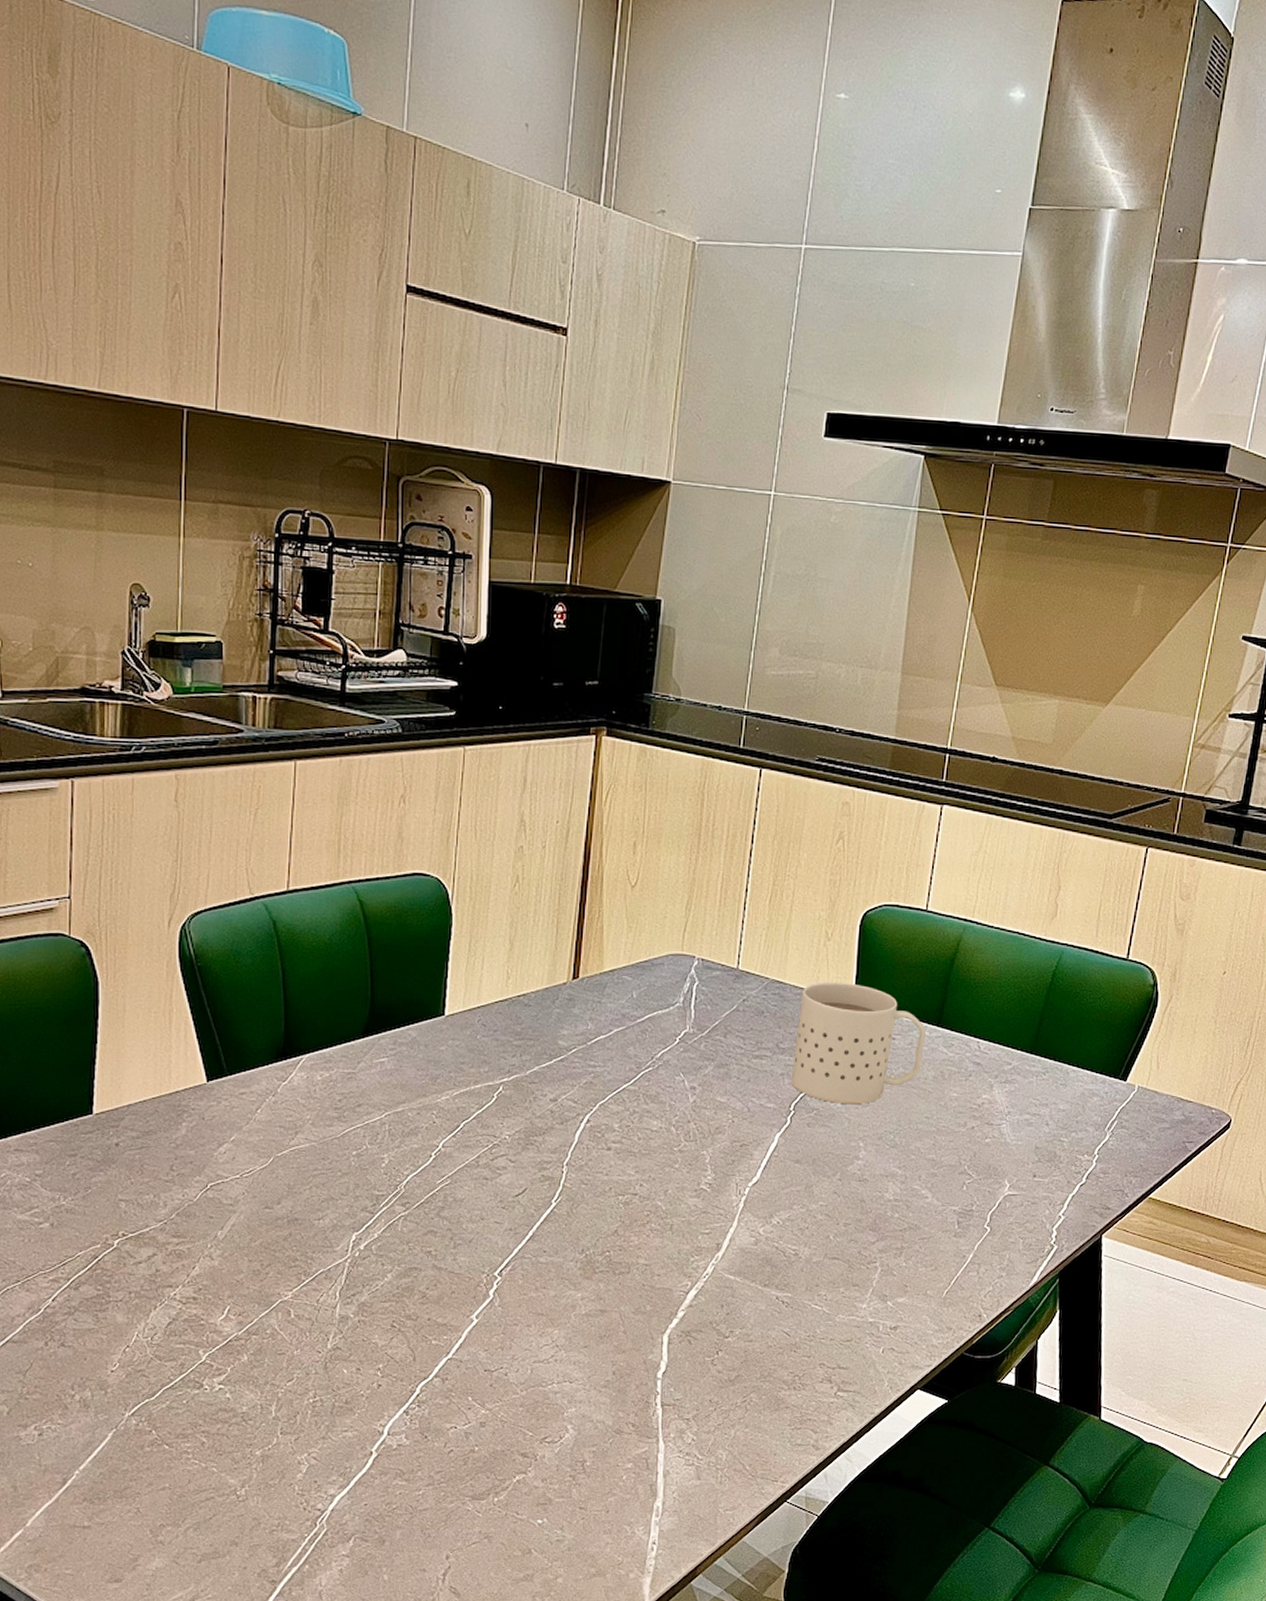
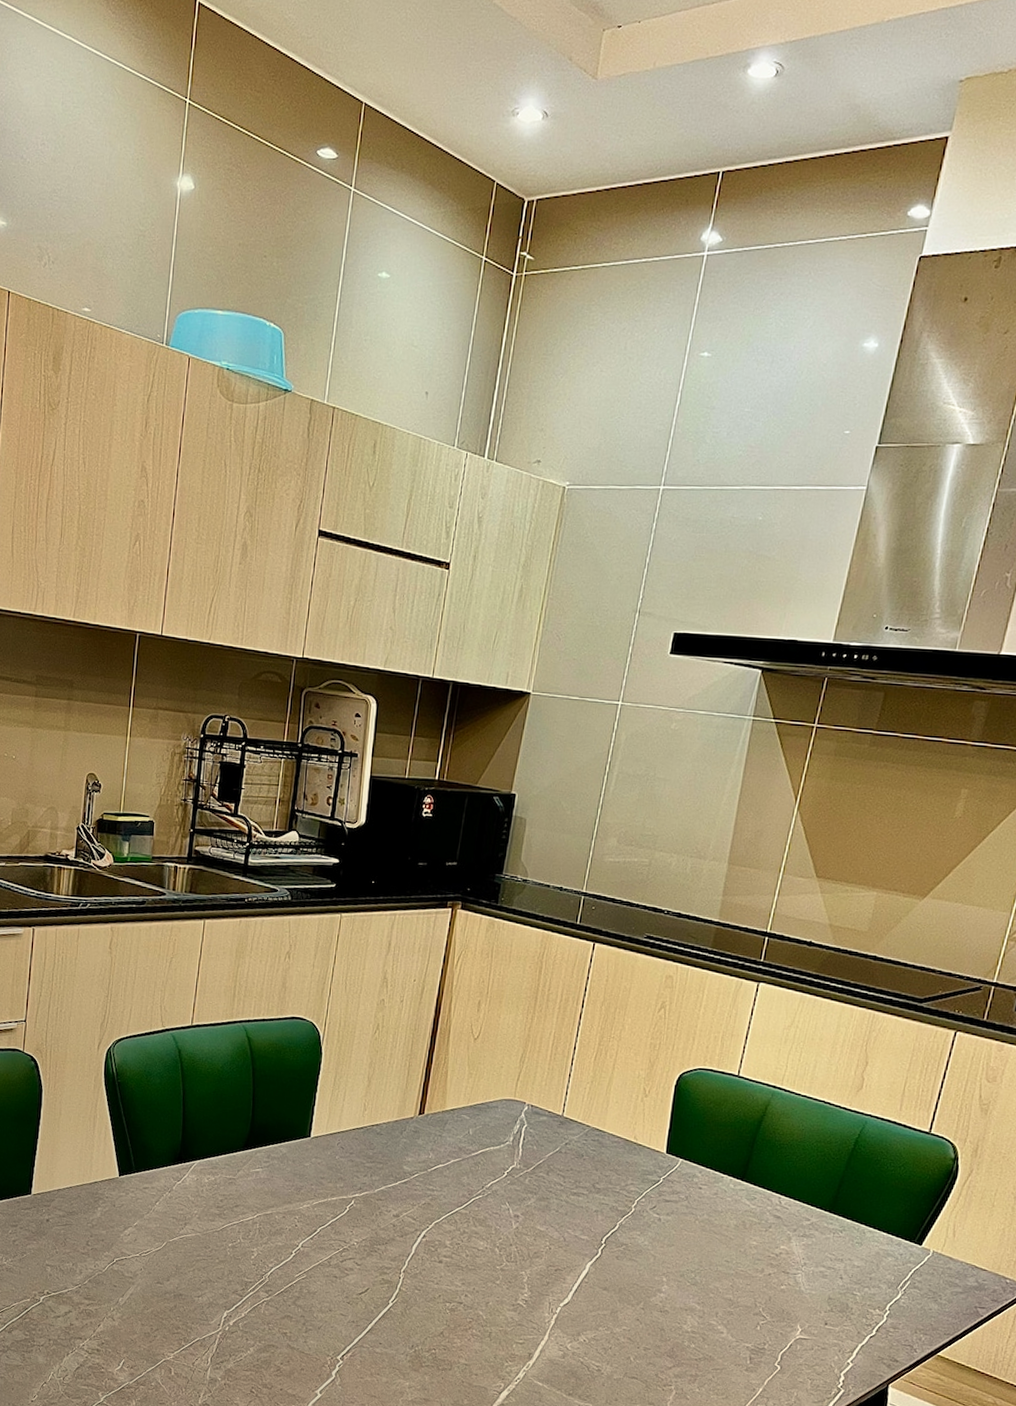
mug: present [791,982,925,1105] -> none [604,1133,730,1244]

